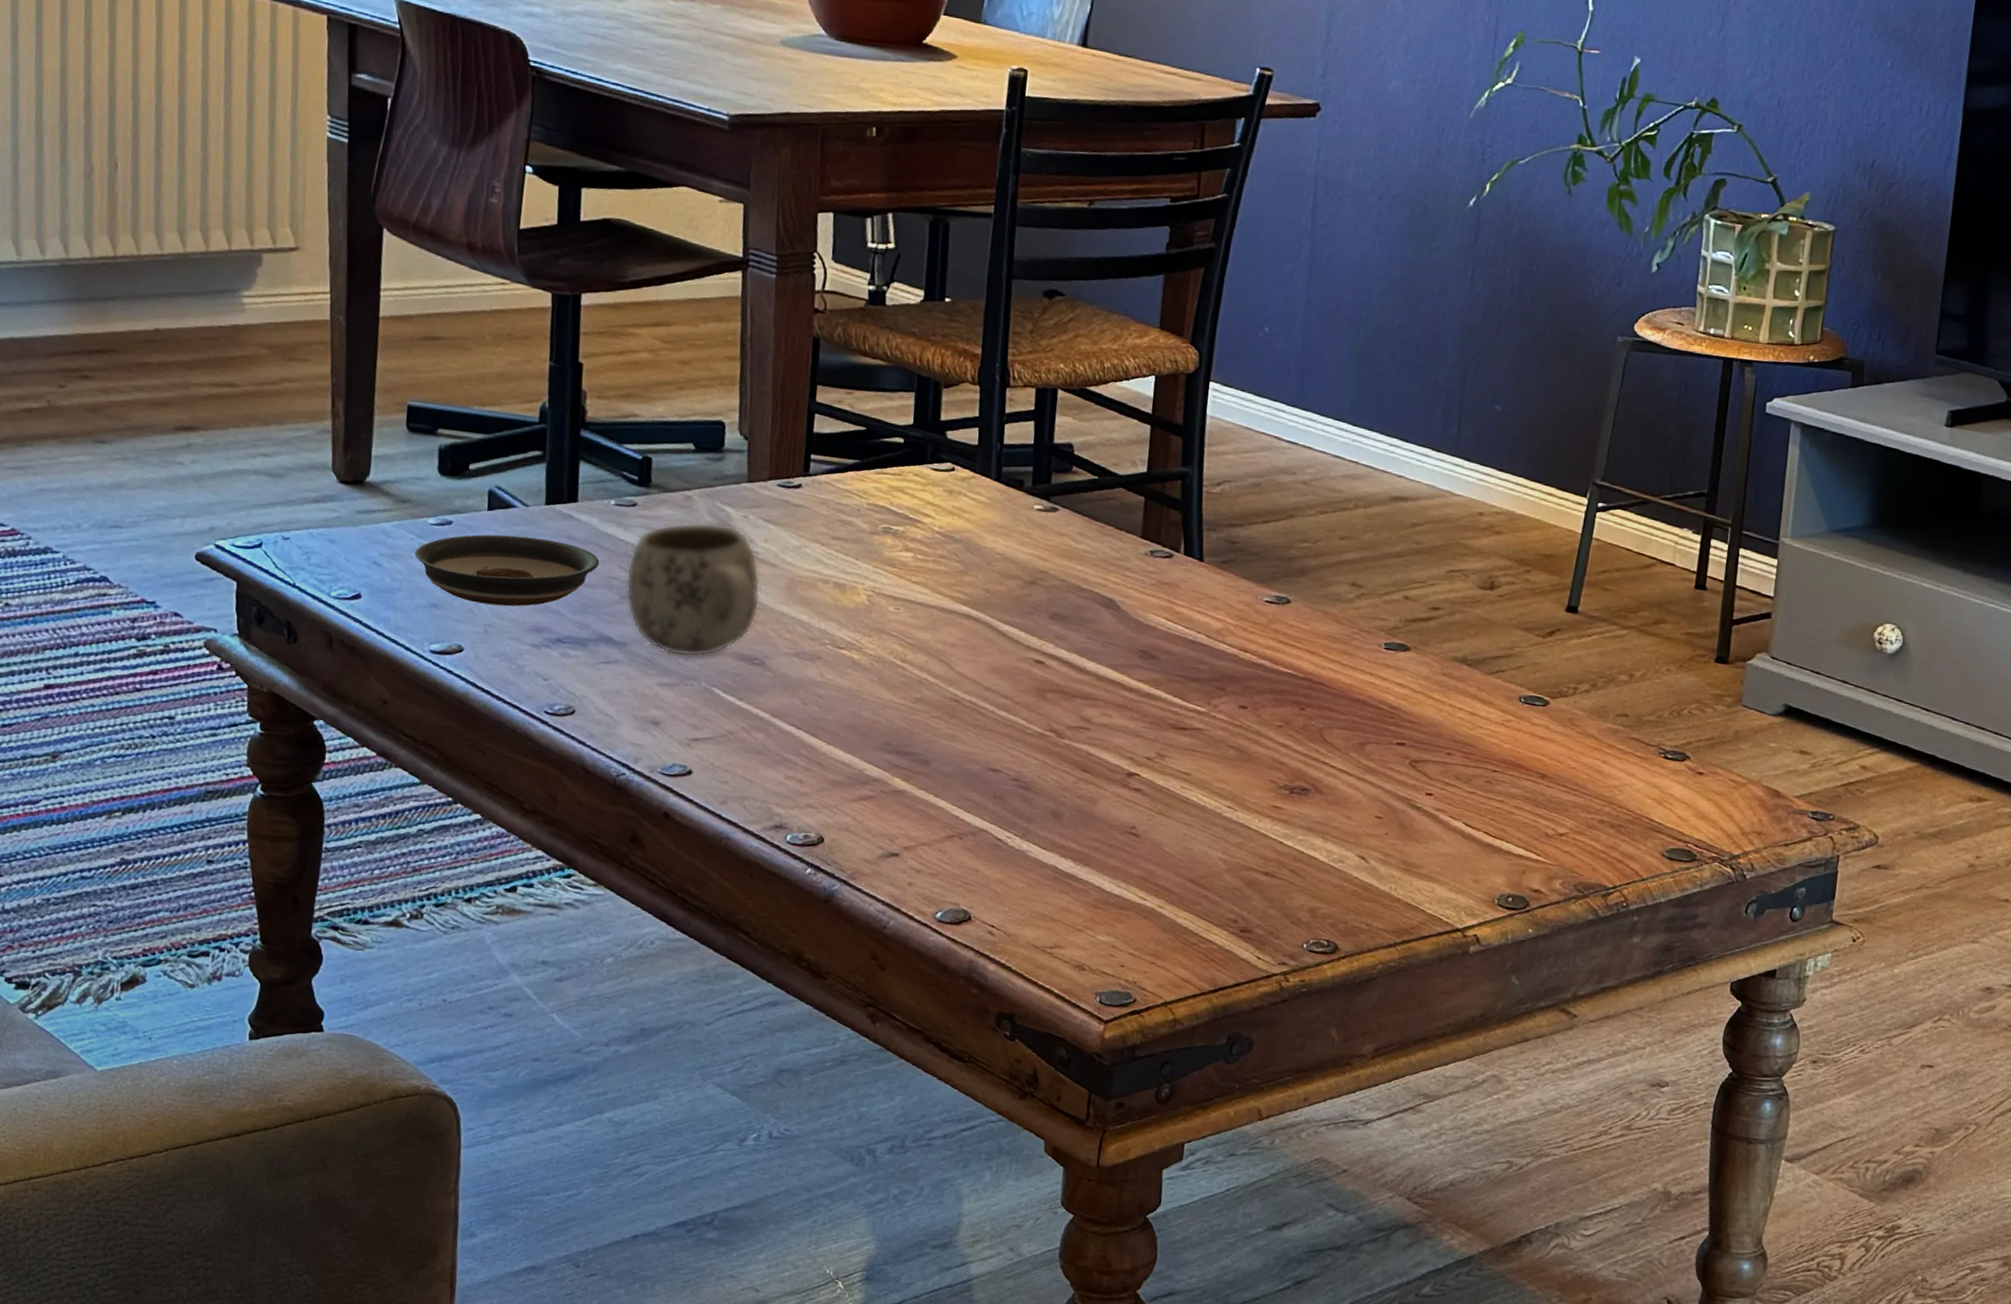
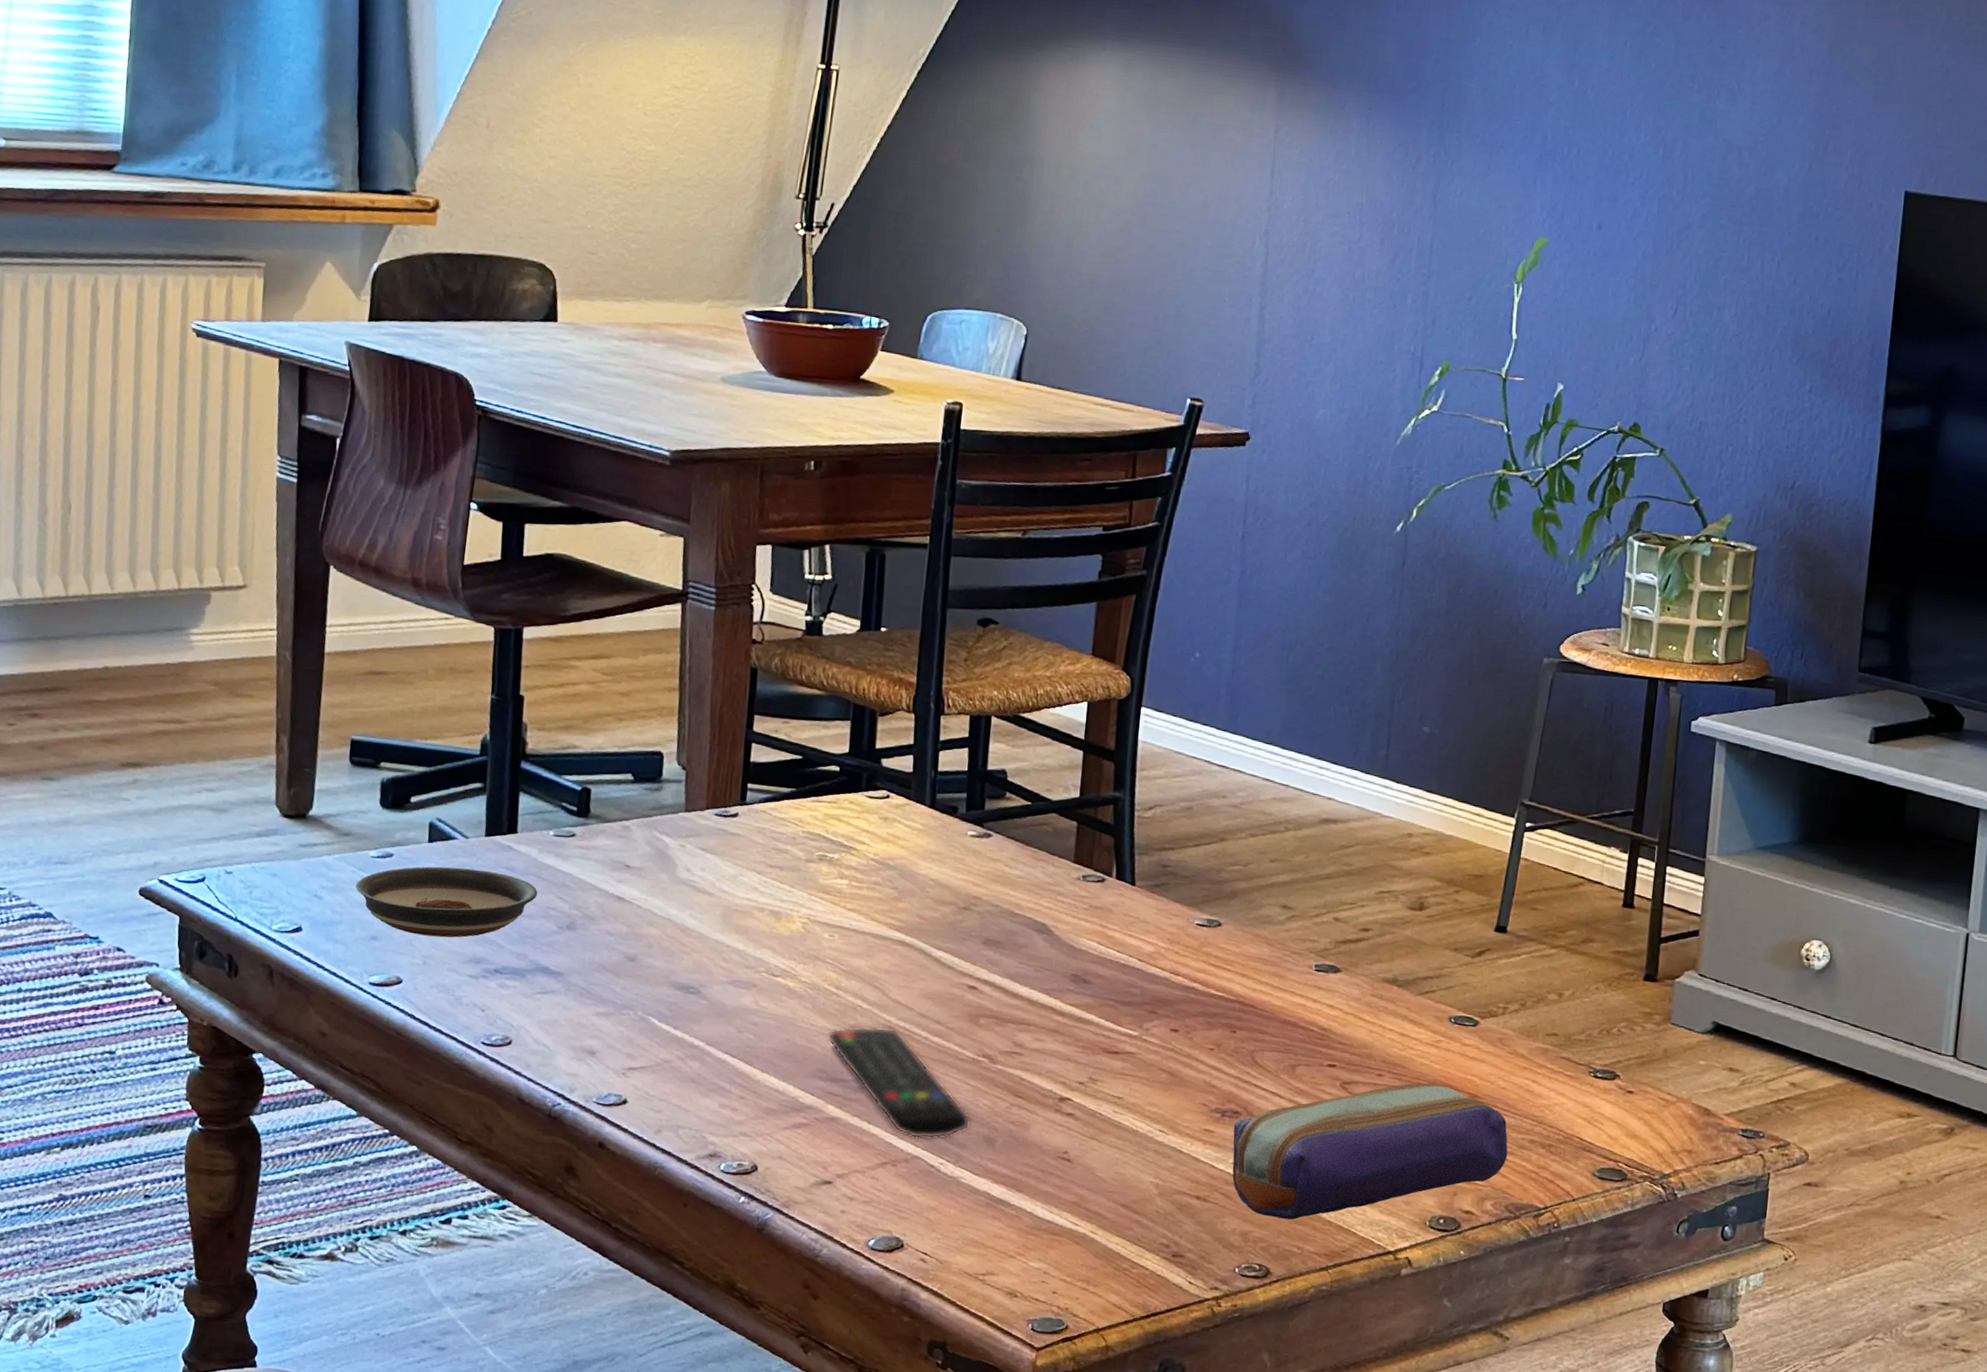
mug: present [625,522,761,658] -> none [563,852,697,987]
remote control: none [893,699,1038,813] -> present [827,1026,971,1139]
pencil case: none [1300,761,1578,897] -> present [1232,1082,1508,1220]

